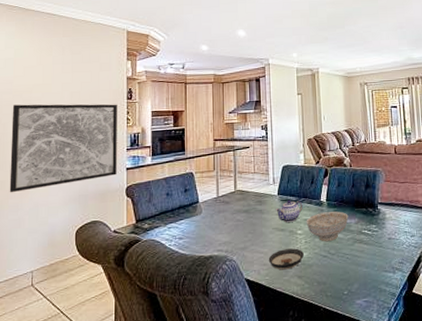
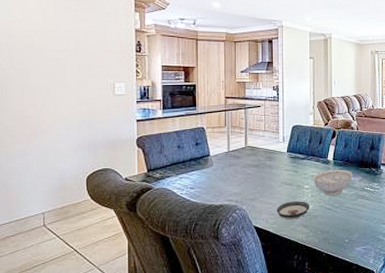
wall art: present [9,104,117,193] -> none [12,50,127,138]
teapot: present [275,199,303,222] -> none [284,157,310,178]

